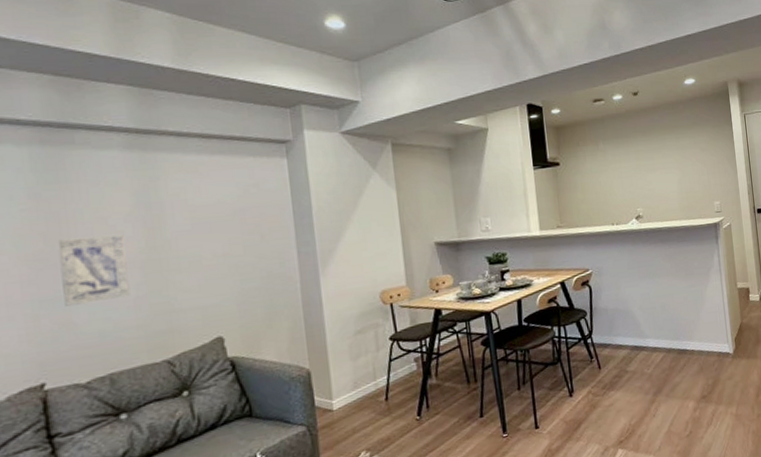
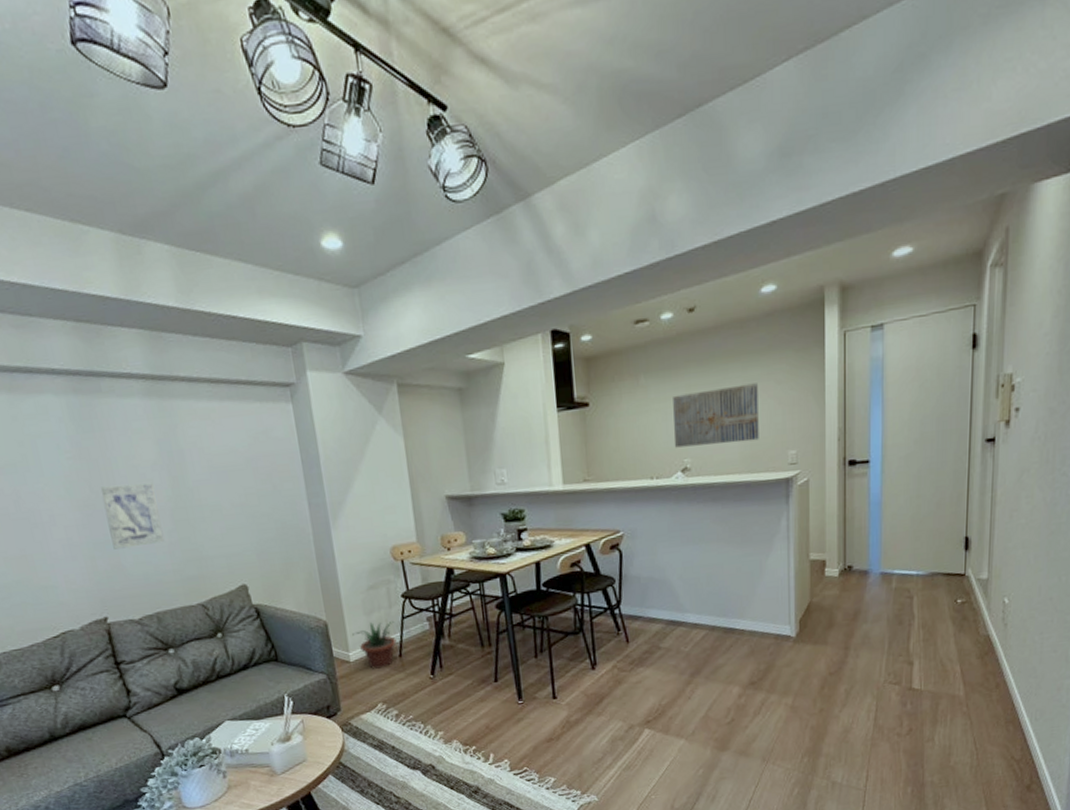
potted plant: none [337,365,383,416] -> present [352,621,397,669]
wall art: none [626,150,692,200] -> present [673,383,759,448]

